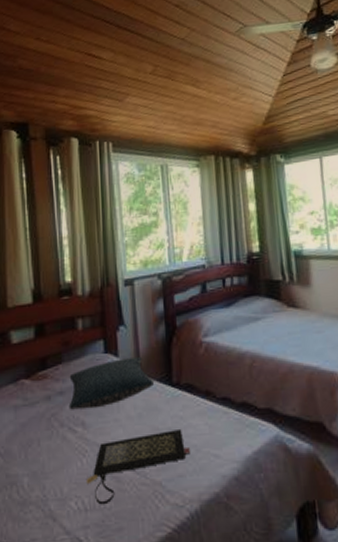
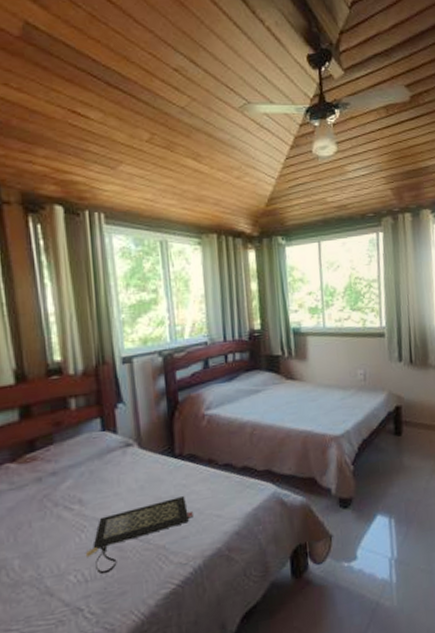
pillow: present [68,357,155,410] -> none [62,433,157,489]

